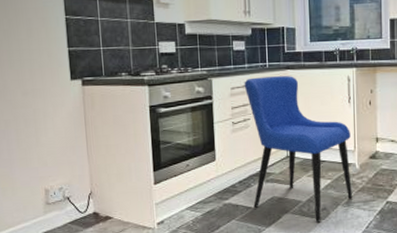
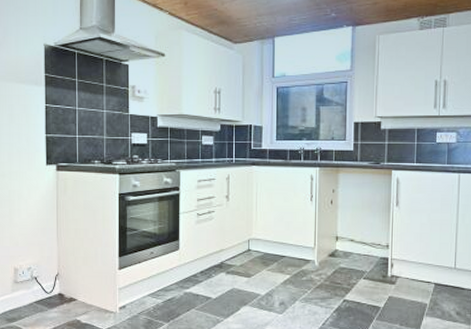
dining chair: present [244,76,352,223] -> none [210,171,311,317]

